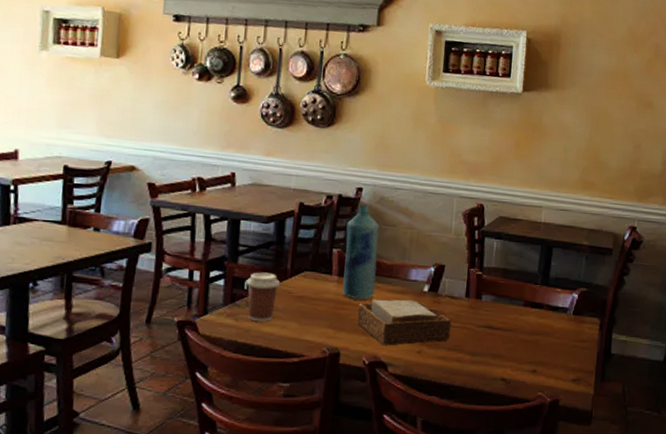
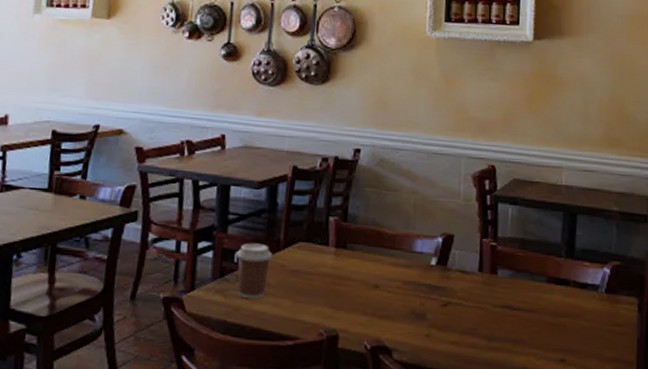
bottle: present [342,204,380,300] -> none [340,166,380,275]
napkin holder: present [357,299,452,346] -> none [357,274,464,328]

